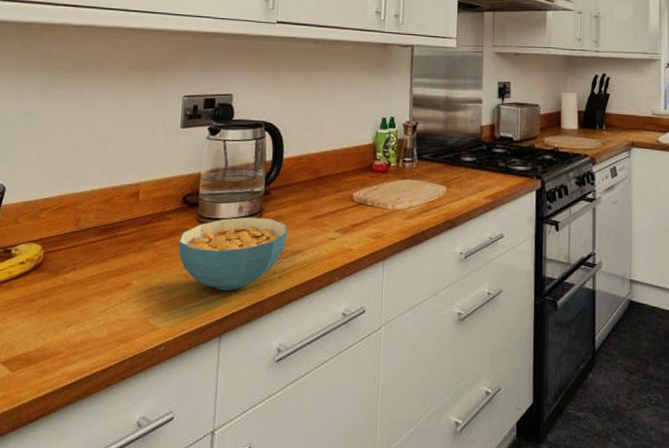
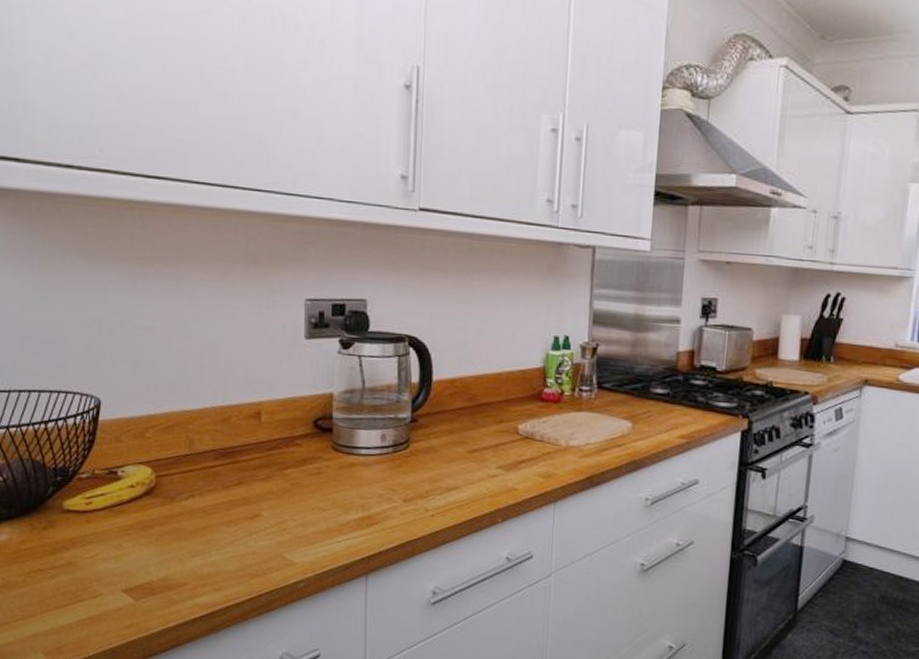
cereal bowl: present [177,217,288,291] -> none [311,446,440,528]

